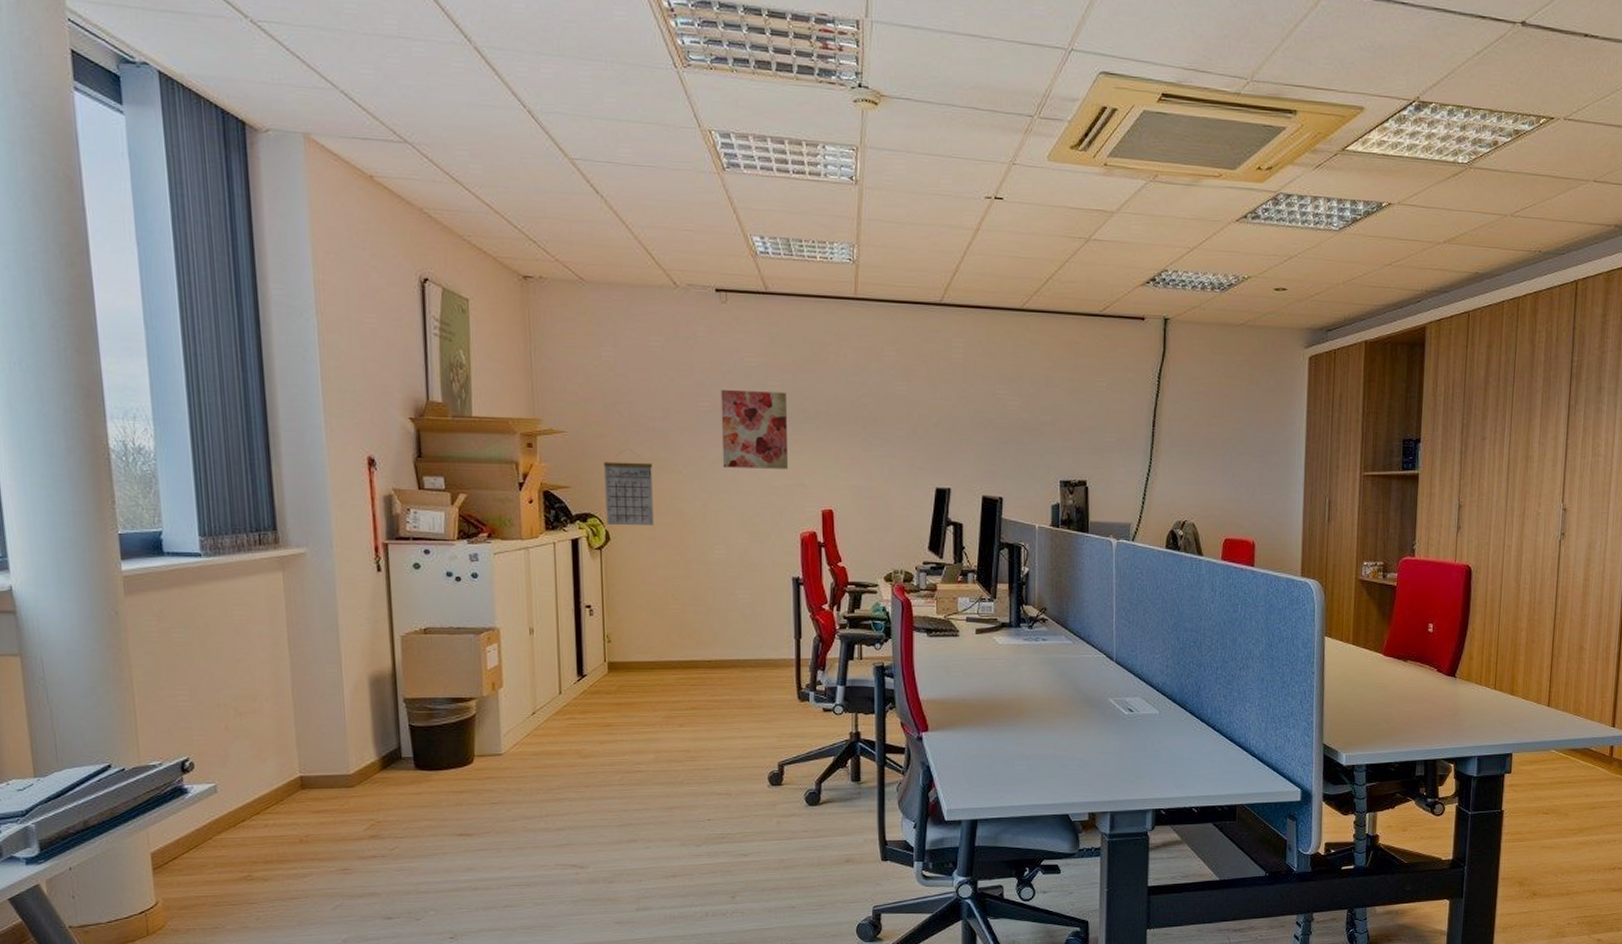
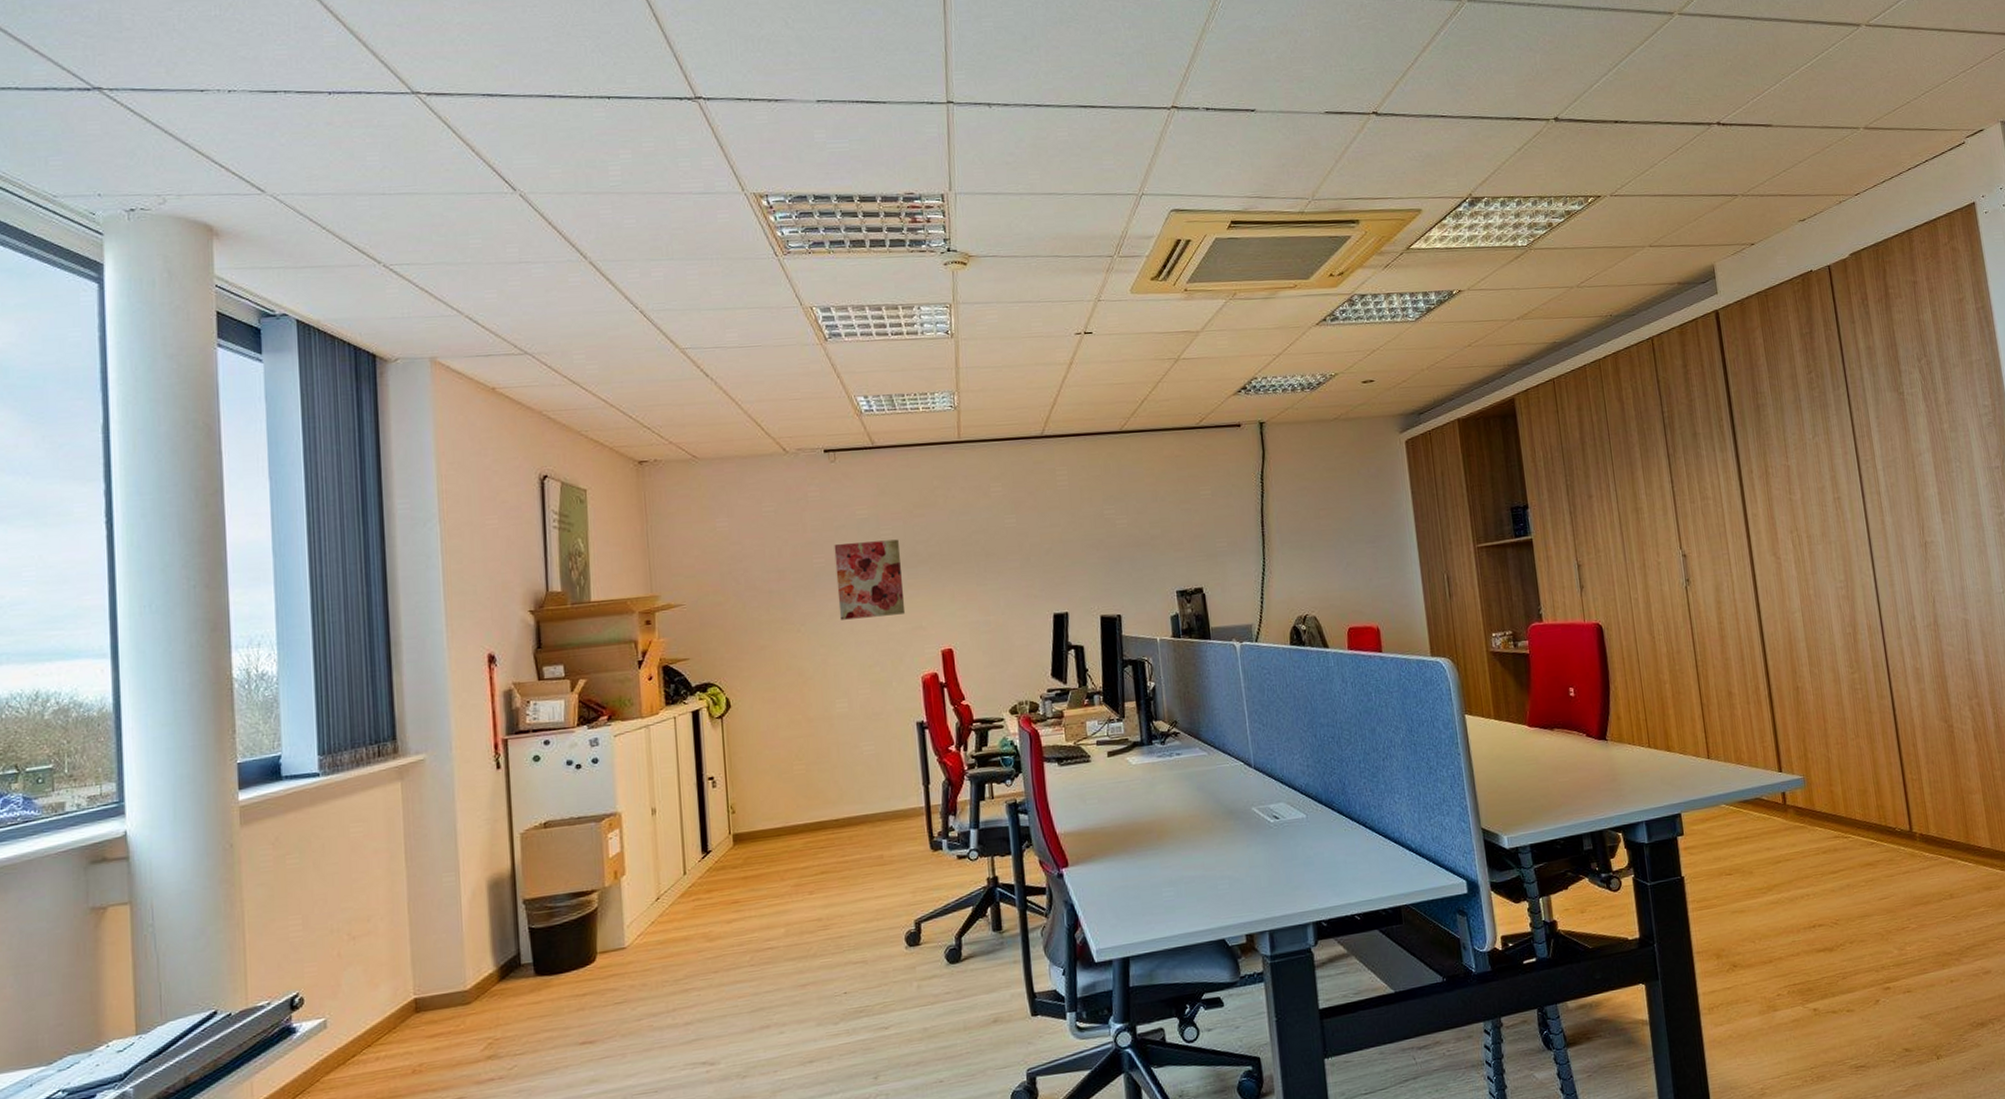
calendar: present [603,449,654,526] -> none [721,614,774,693]

